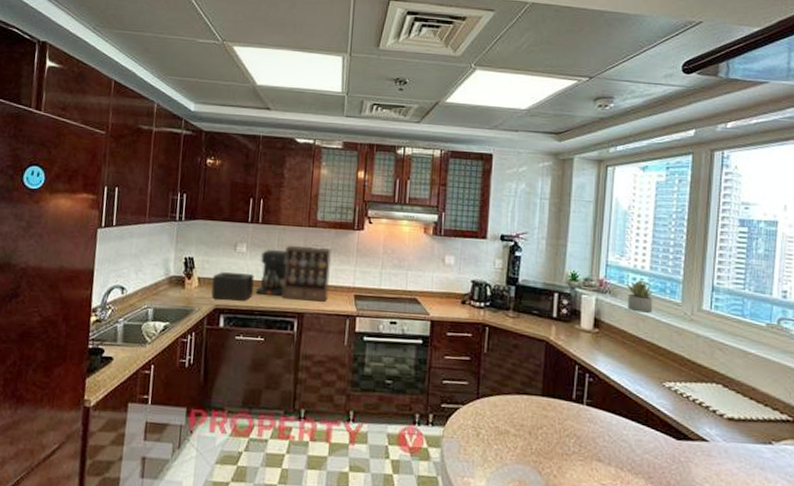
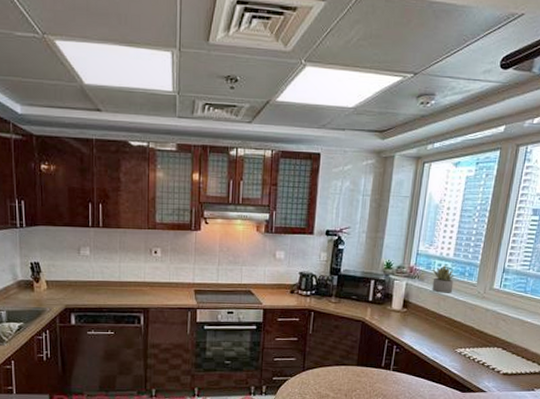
toaster: present [211,272,254,301] -> none [60,275,100,300]
coffee maker: present [257,250,289,297] -> none [103,252,131,295]
spice rack: present [282,246,331,302] -> none [127,248,171,297]

